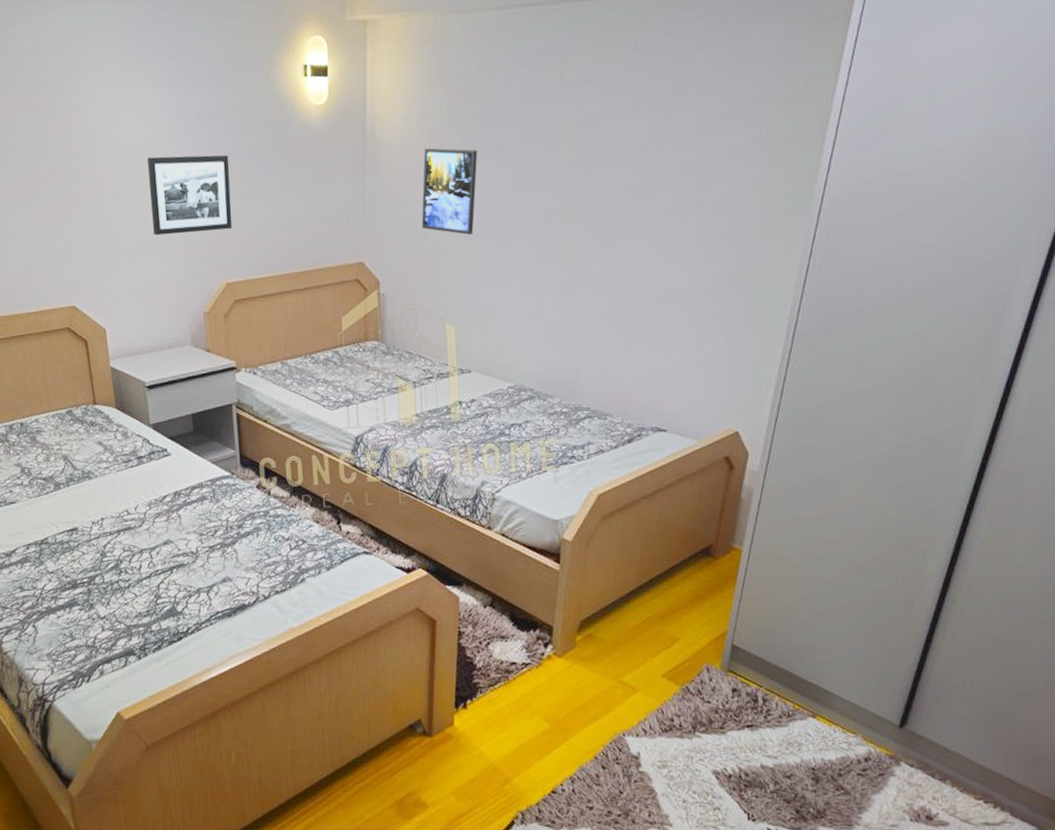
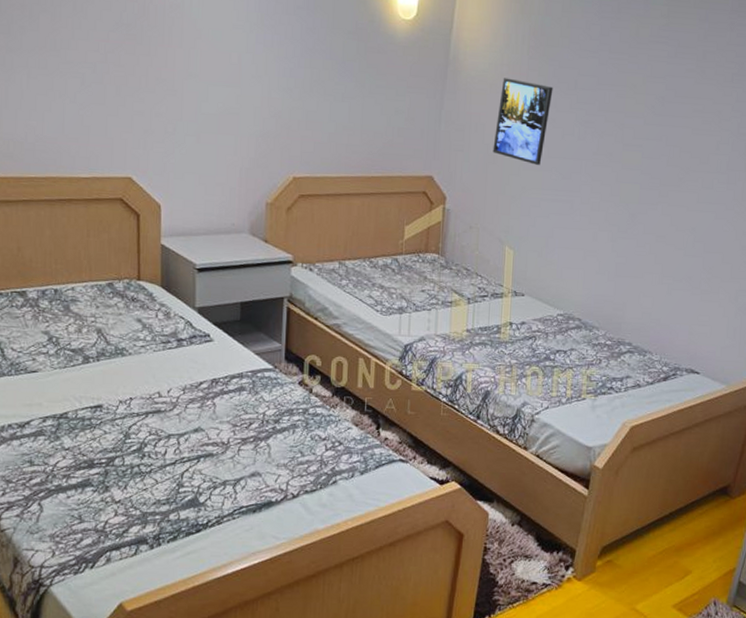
picture frame: present [147,155,233,236] -> none [225,42,311,125]

